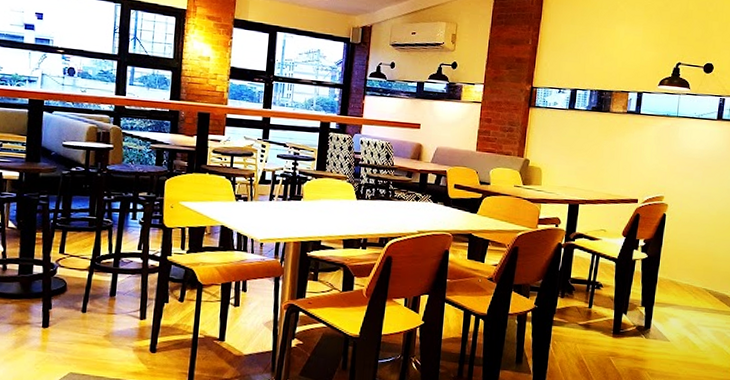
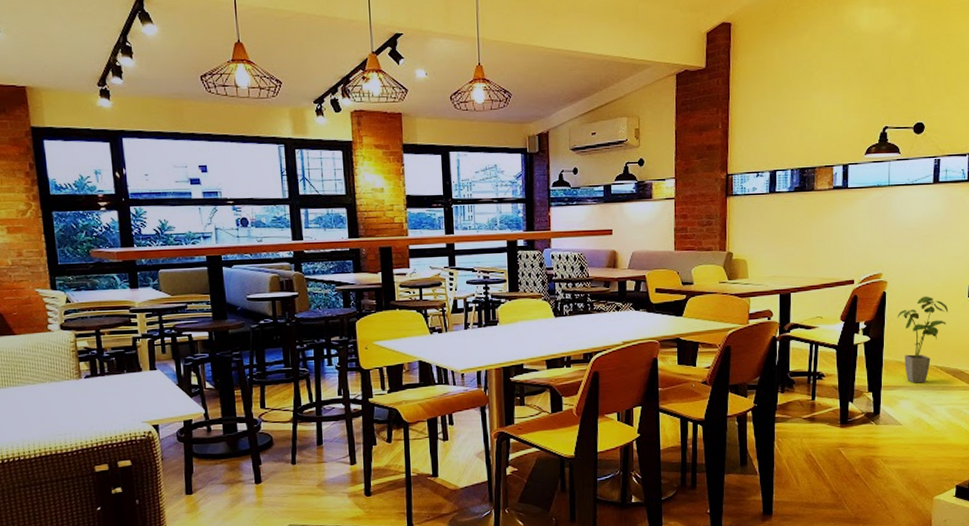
house plant: none [674,222,721,304] -> present [897,296,949,383]

